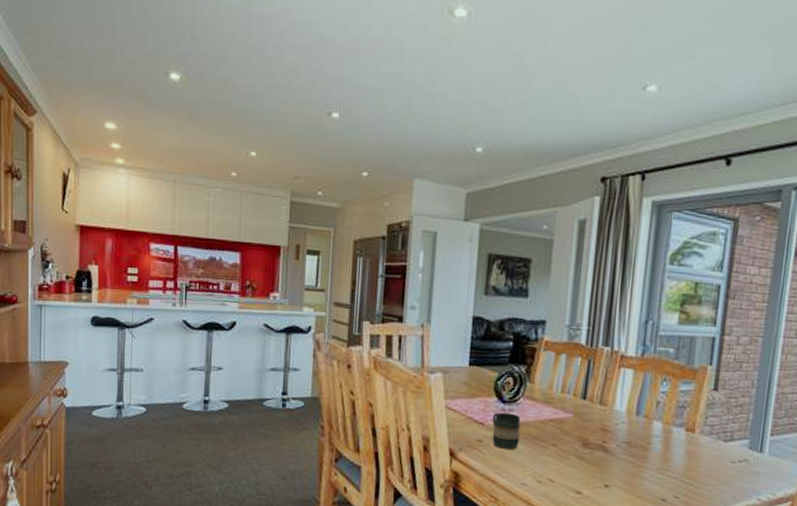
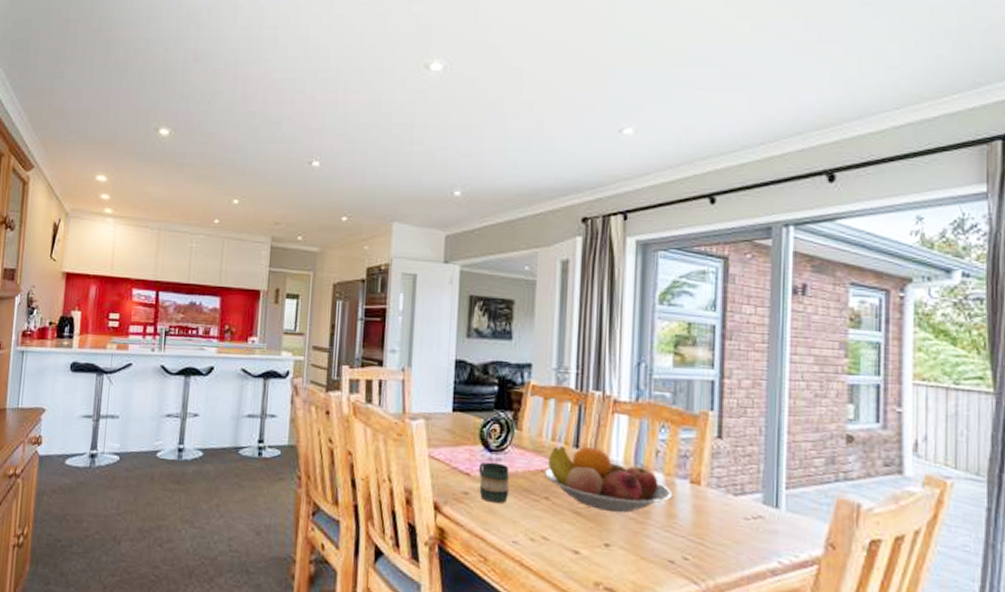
fruit bowl: none [552,397,669,457] -> present [543,445,673,513]

